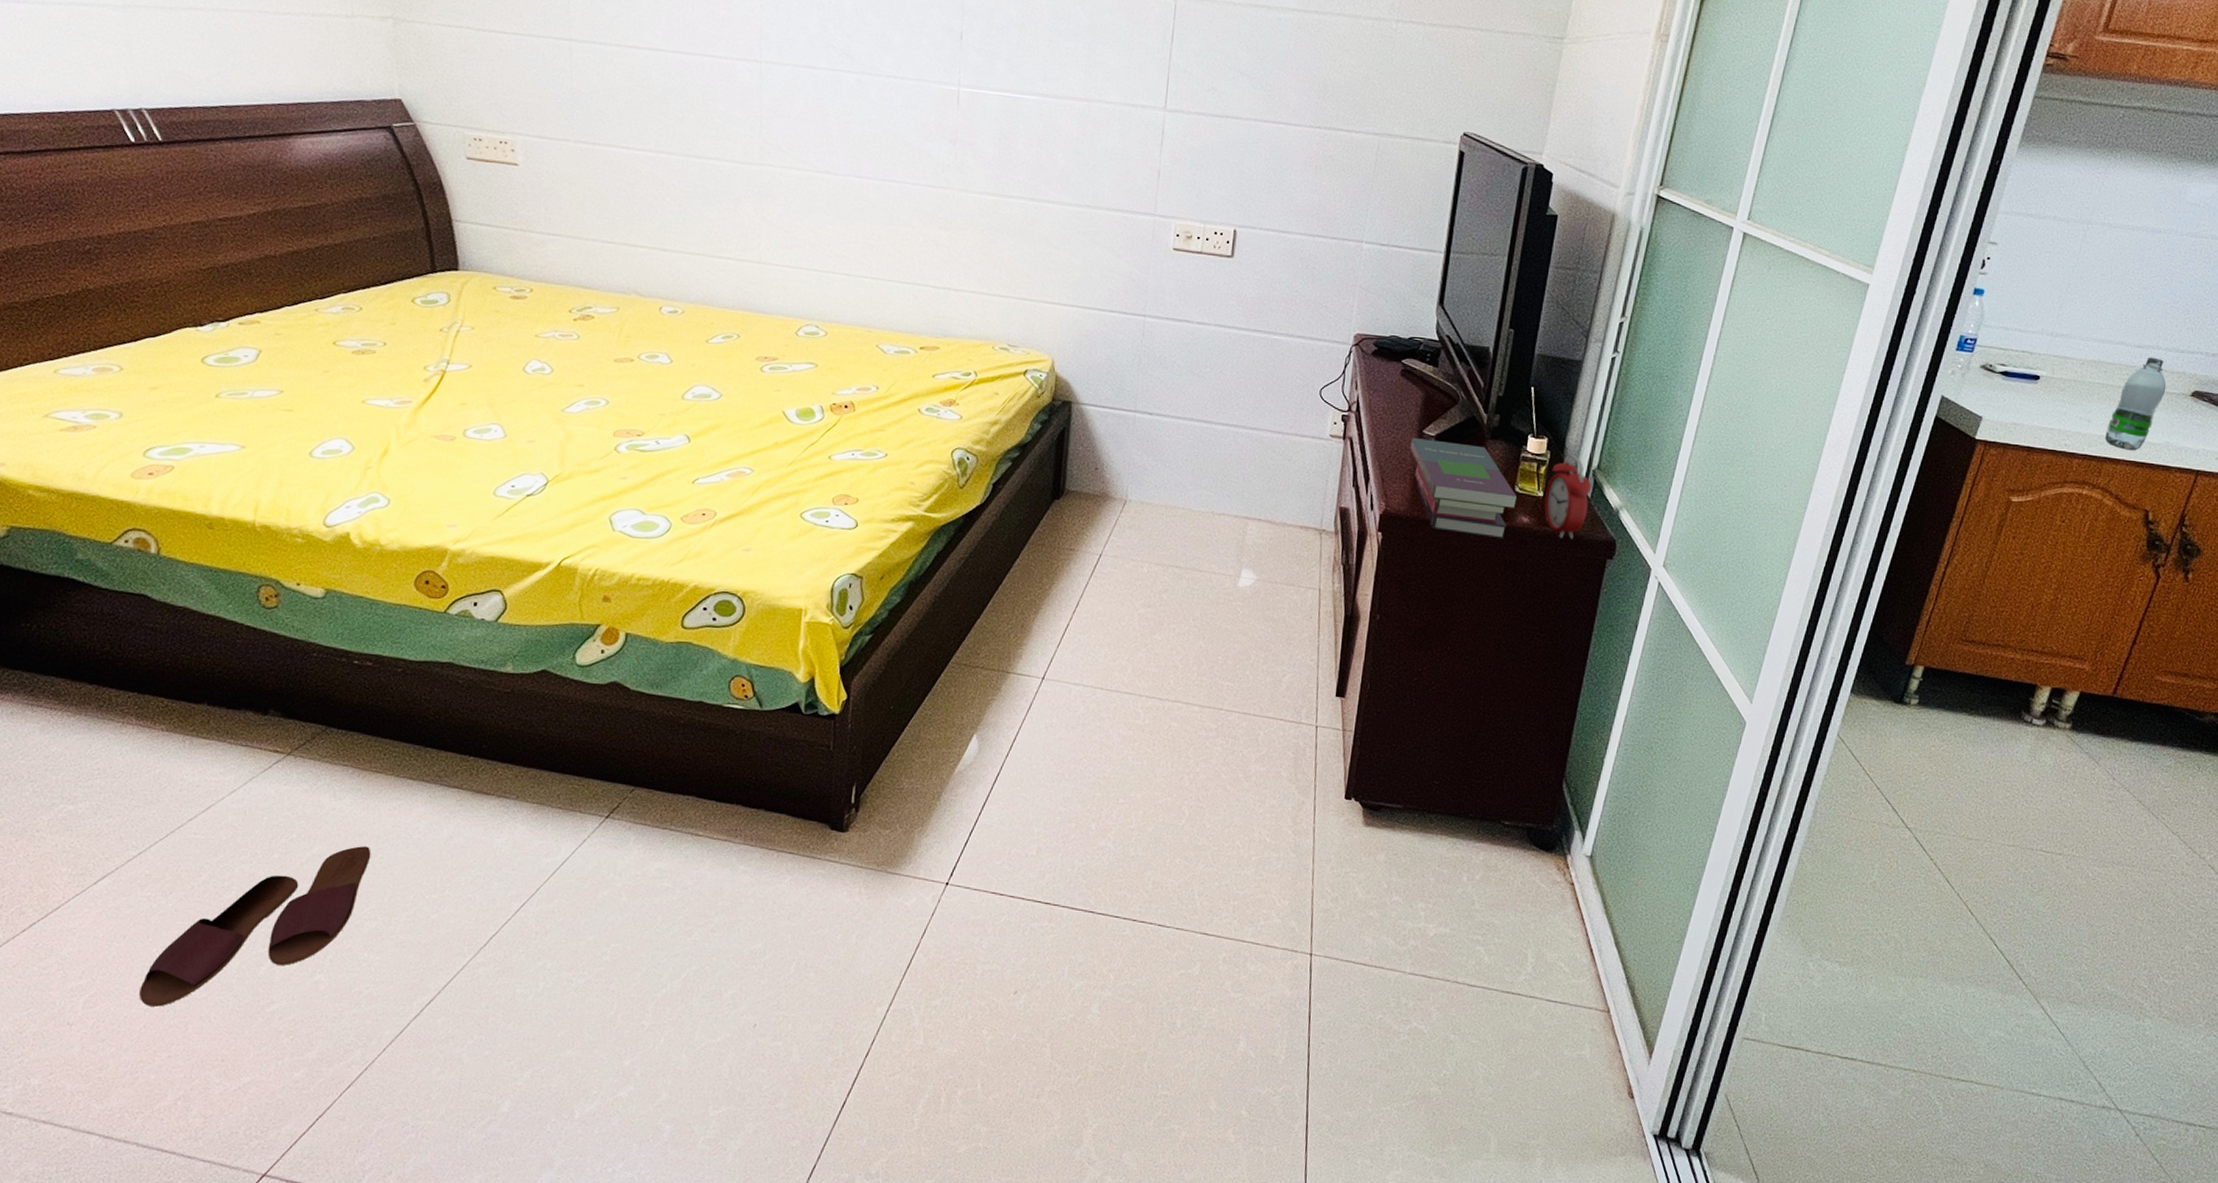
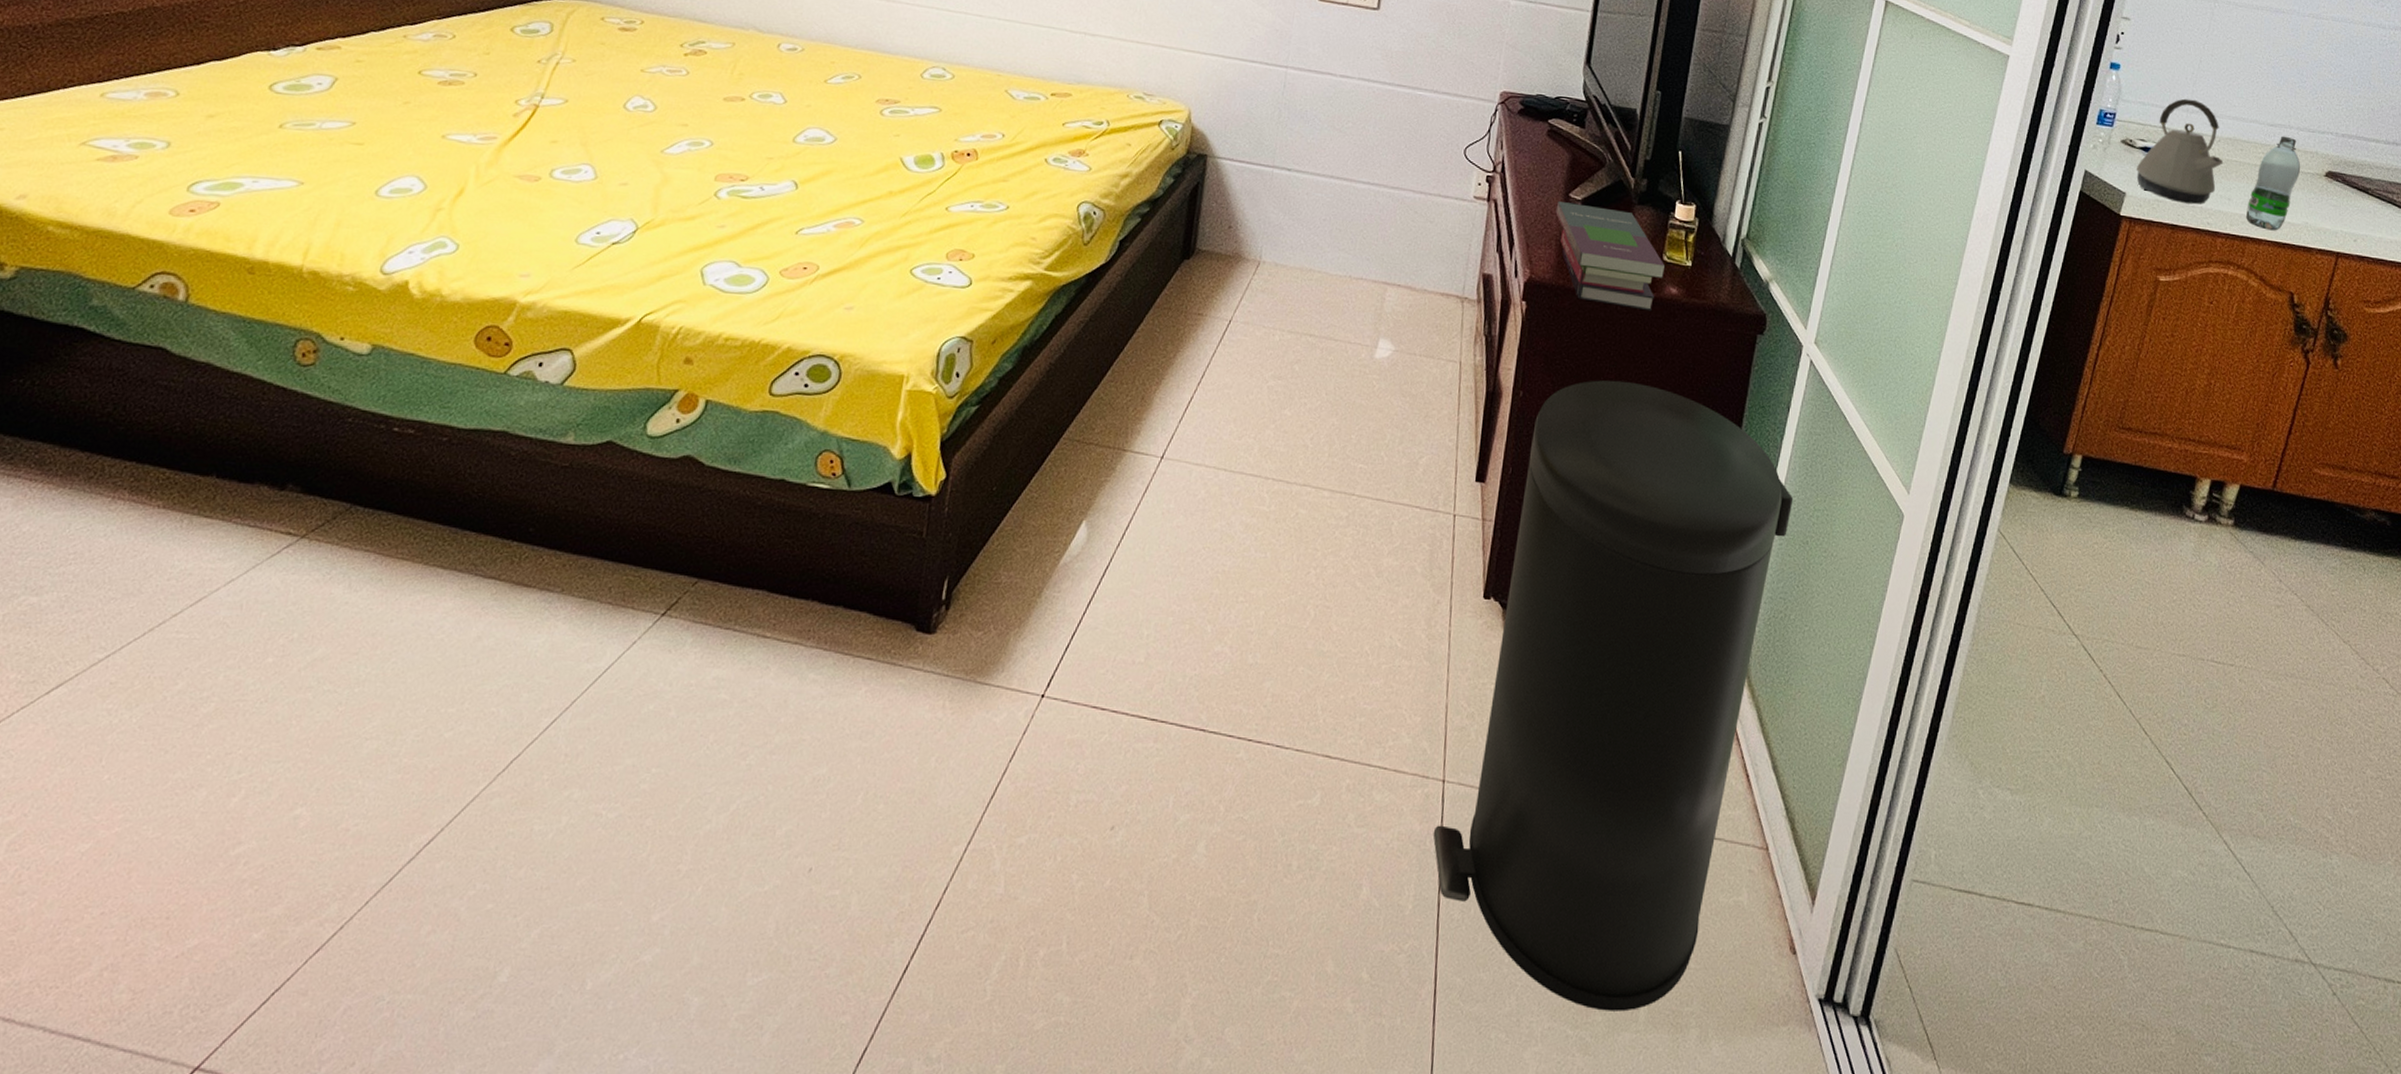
slippers: present [140,846,371,1007] -> none [78,648,384,849]
pedal bin: none [1302,603,1639,1143] -> present [1433,380,1794,1012]
alarm clock: present [1544,453,1592,539] -> none [1692,221,1741,312]
kettle: none [1994,322,2086,427] -> present [2136,98,2224,205]

